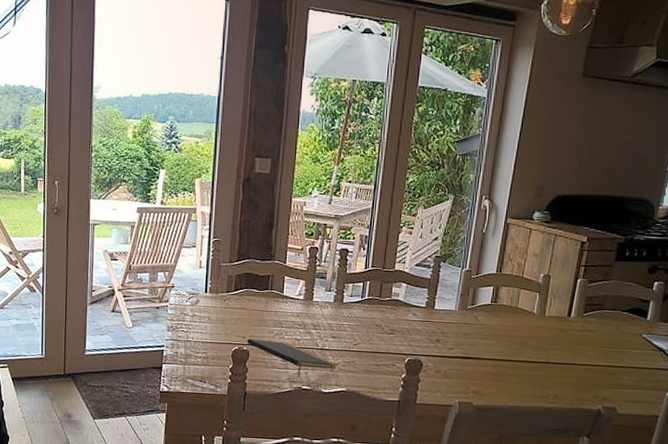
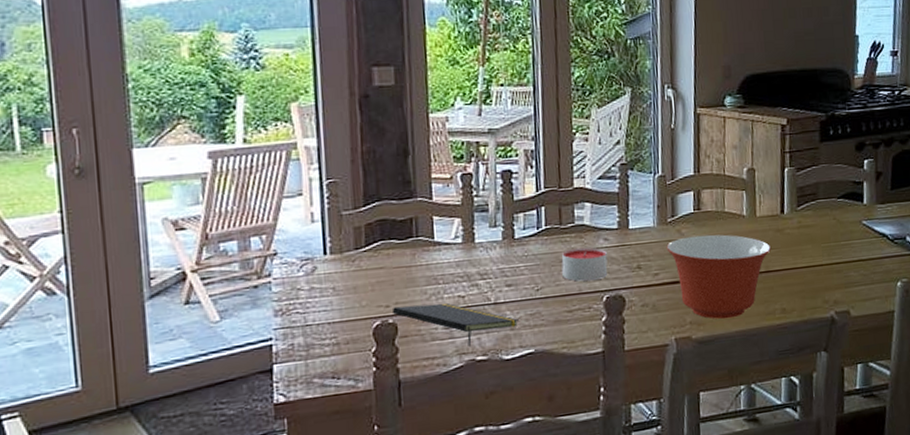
candle: none [376,317,414,345] -> present [561,247,608,281]
mixing bowl: none [463,323,554,395] -> present [666,234,772,319]

